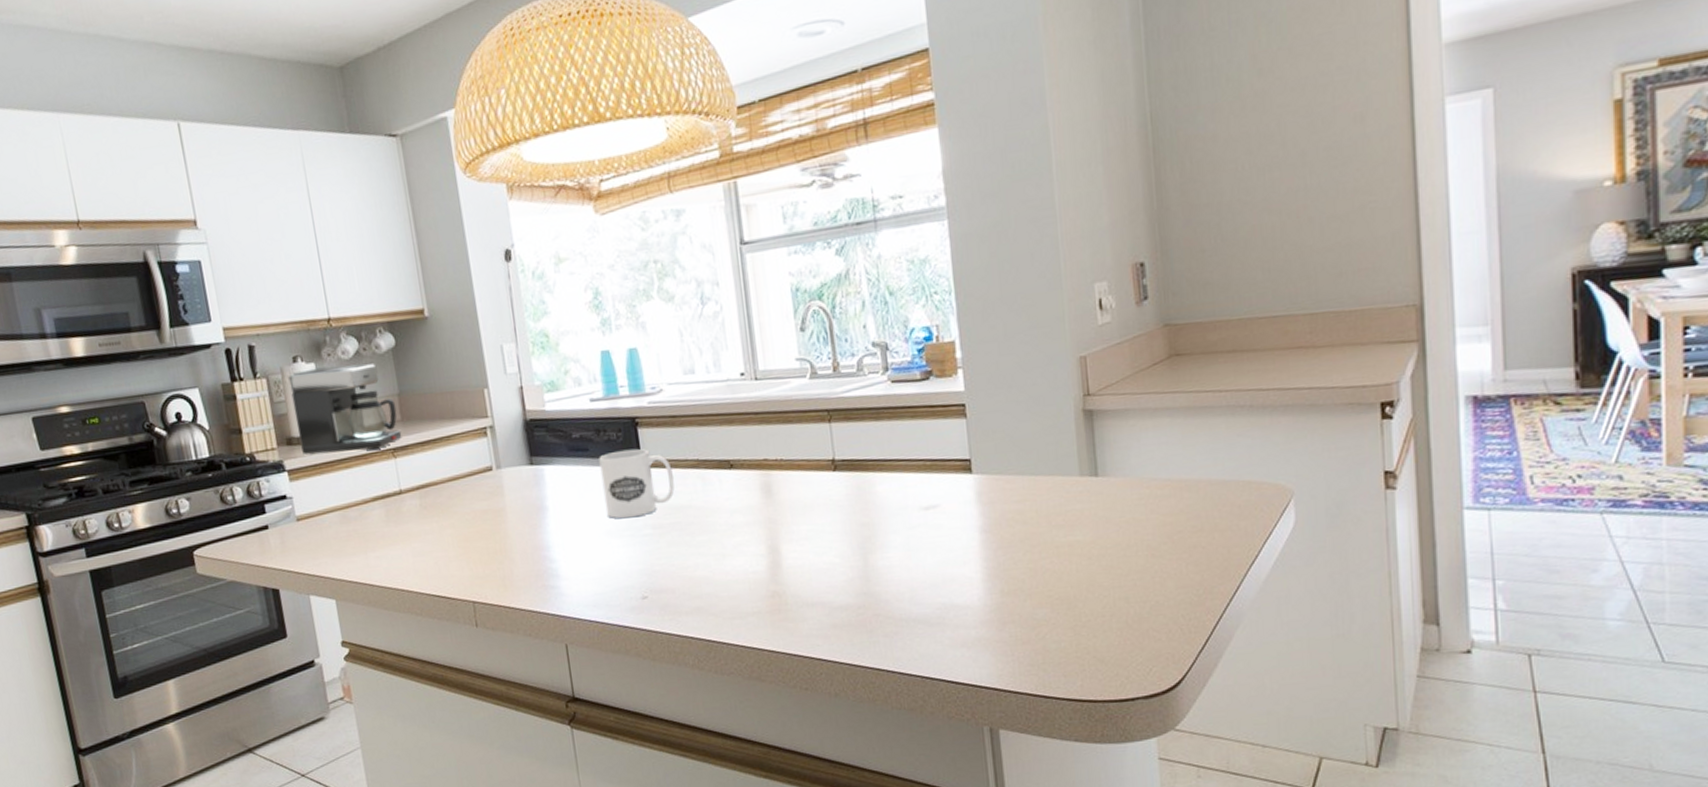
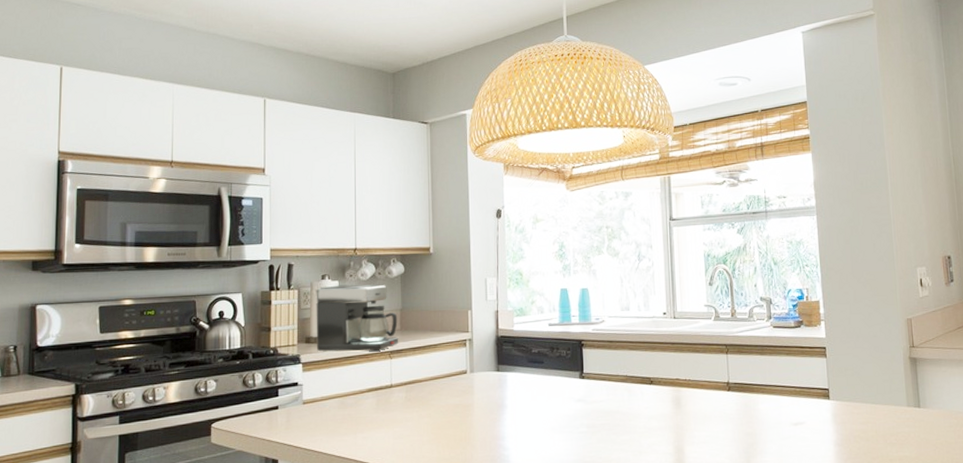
mug: present [599,448,675,519] -> none [551,364,607,418]

